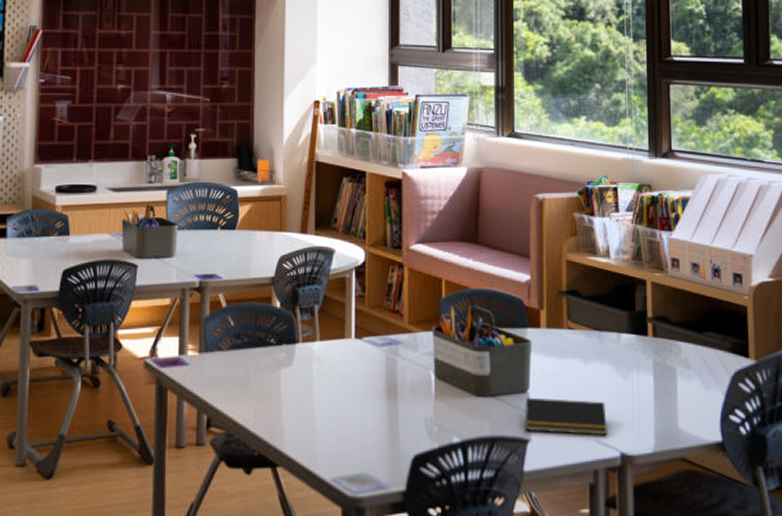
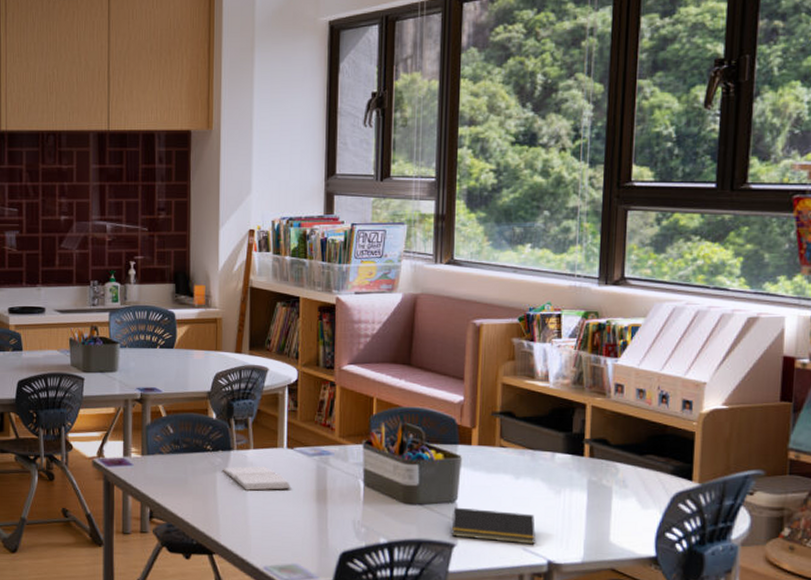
book: none [287,361,360,389] -> present [223,466,292,491]

